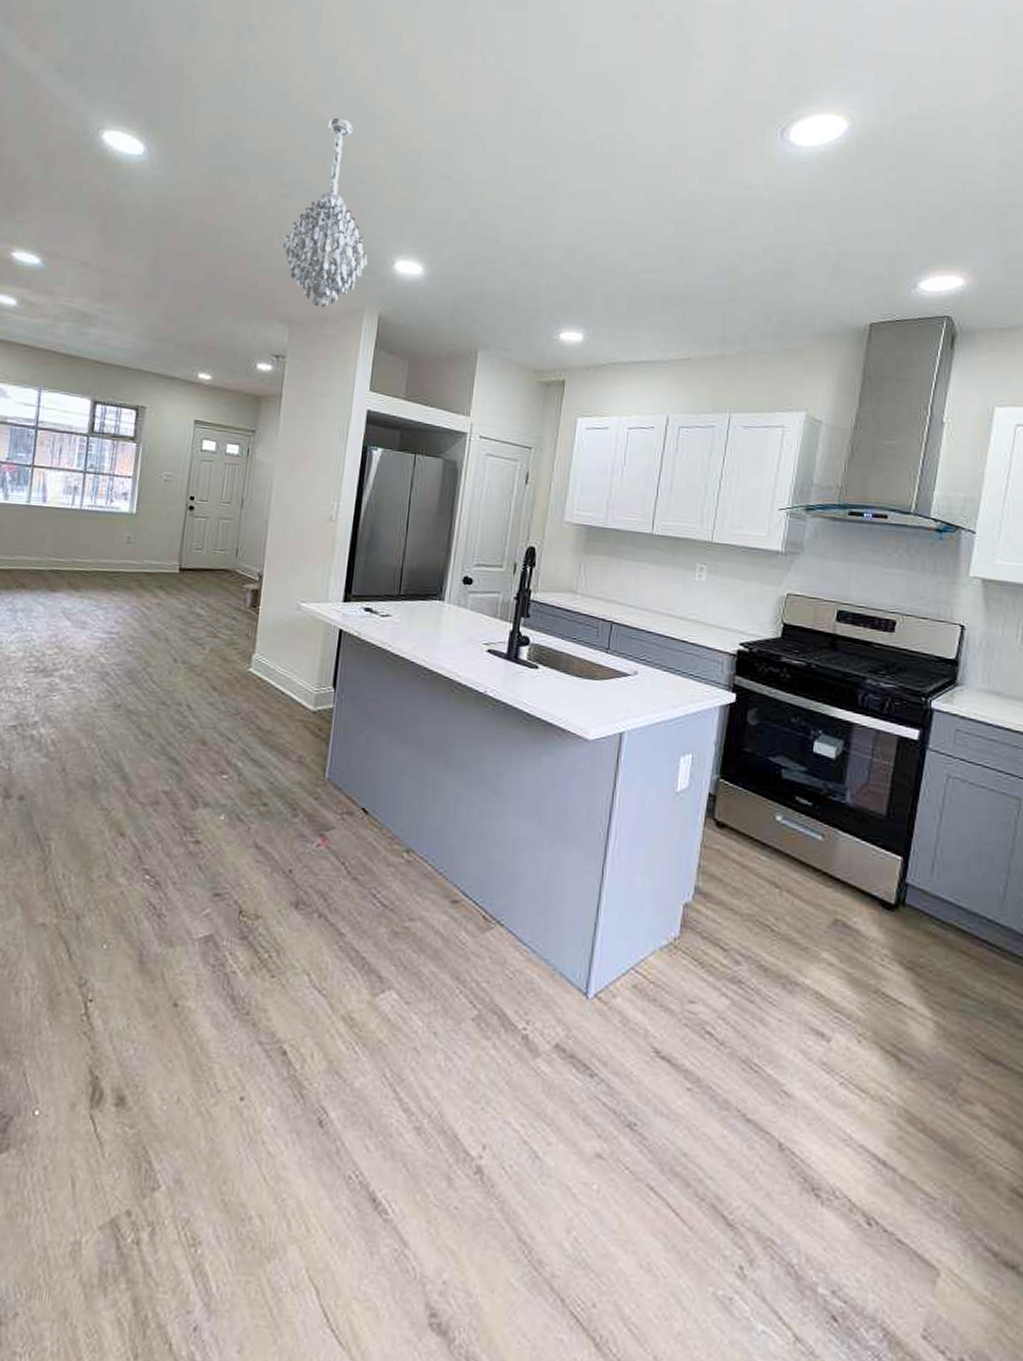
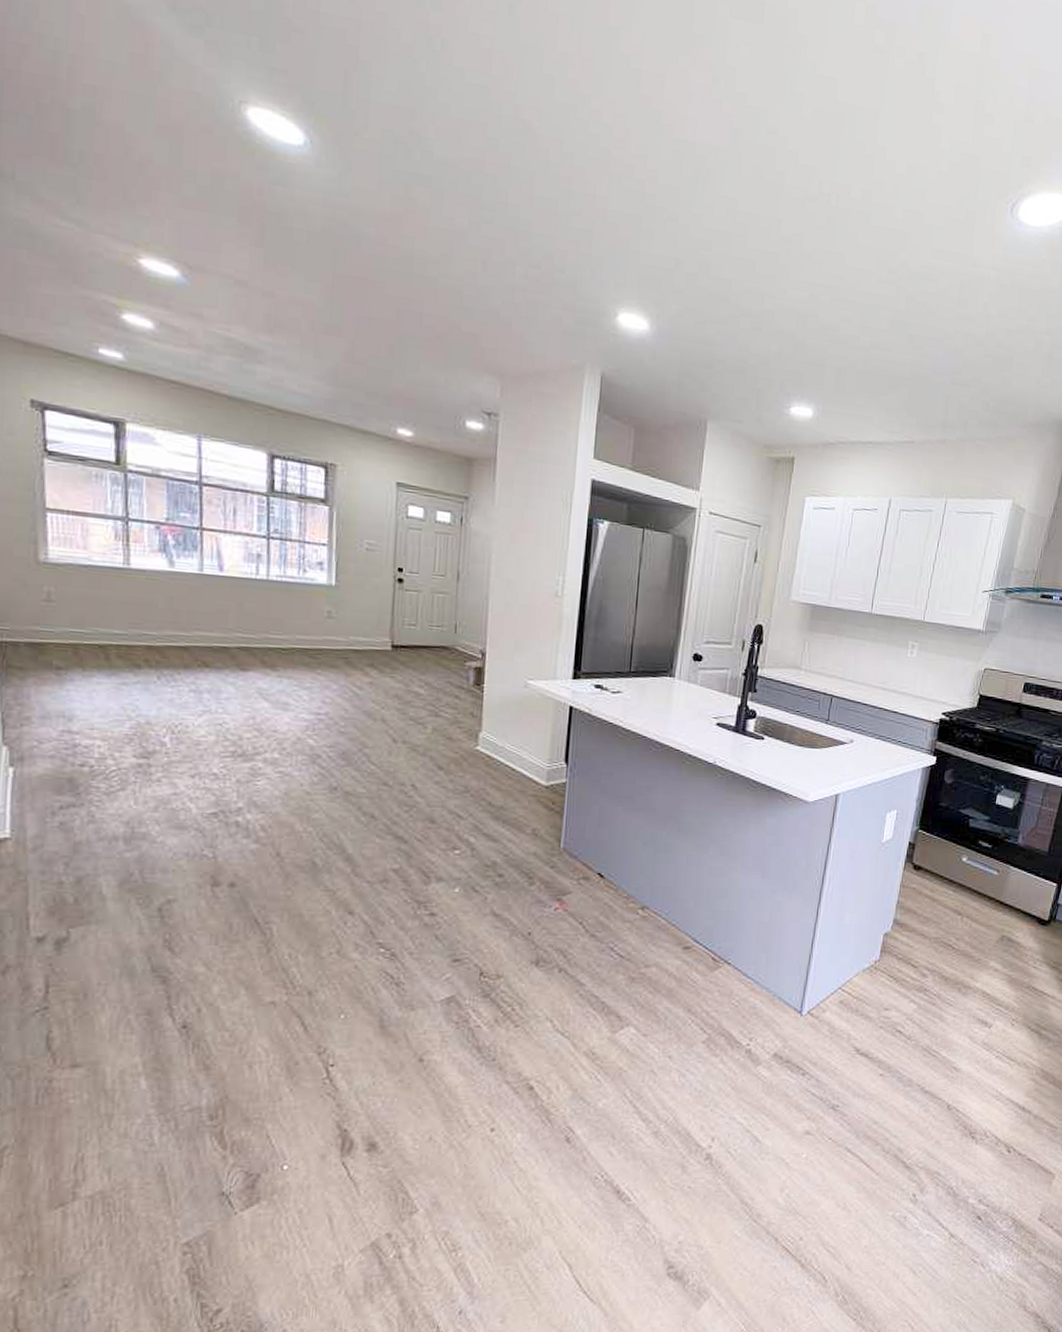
chandelier: present [282,117,368,308] -> none [488,127,588,361]

